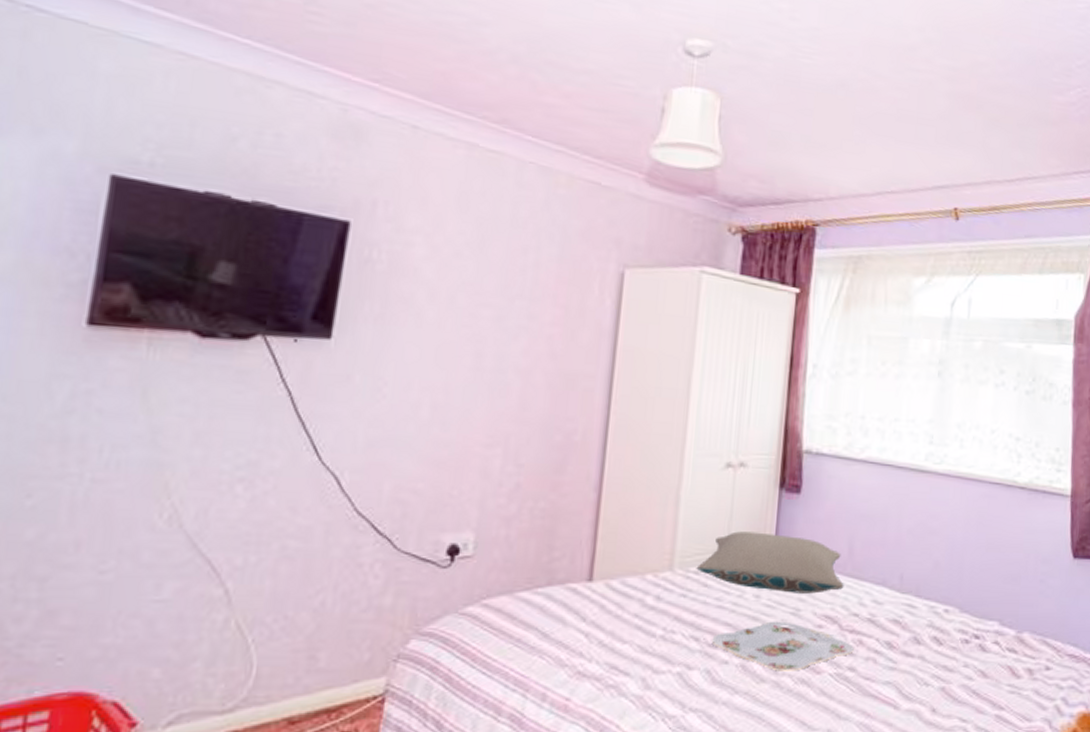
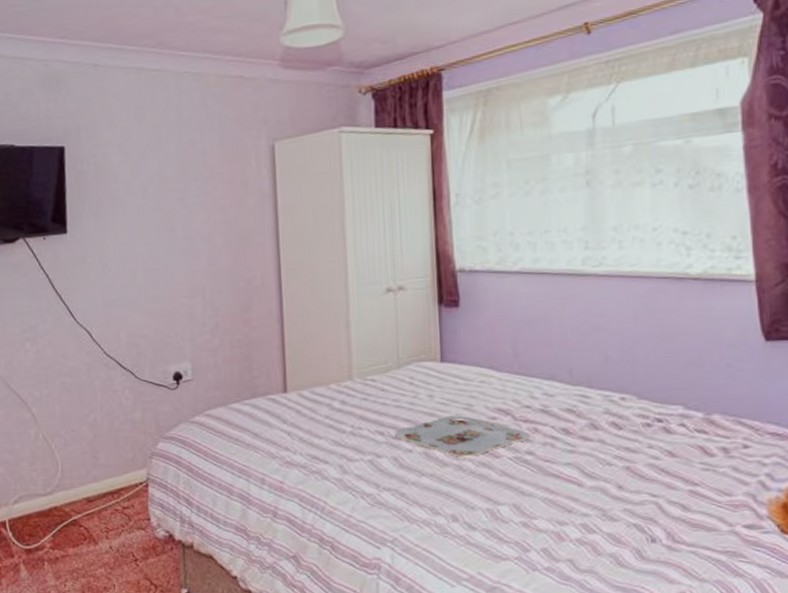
pillow: present [696,531,844,594] -> none [372,343,513,392]

